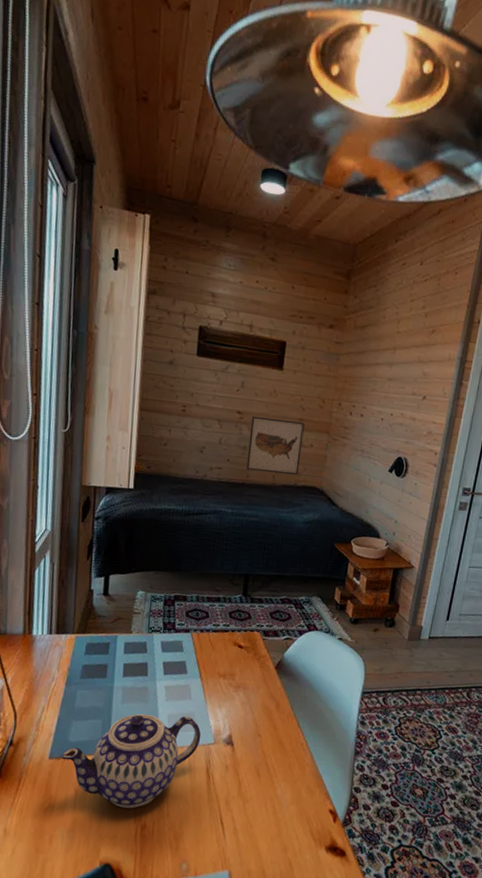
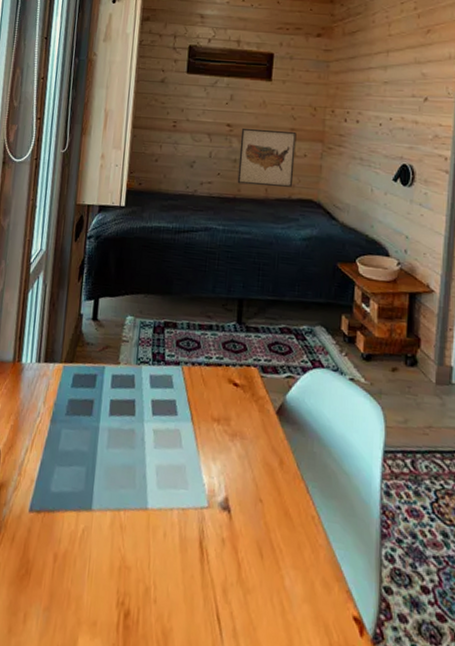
teapot: present [61,713,201,809] -> none [41,462,193,587]

